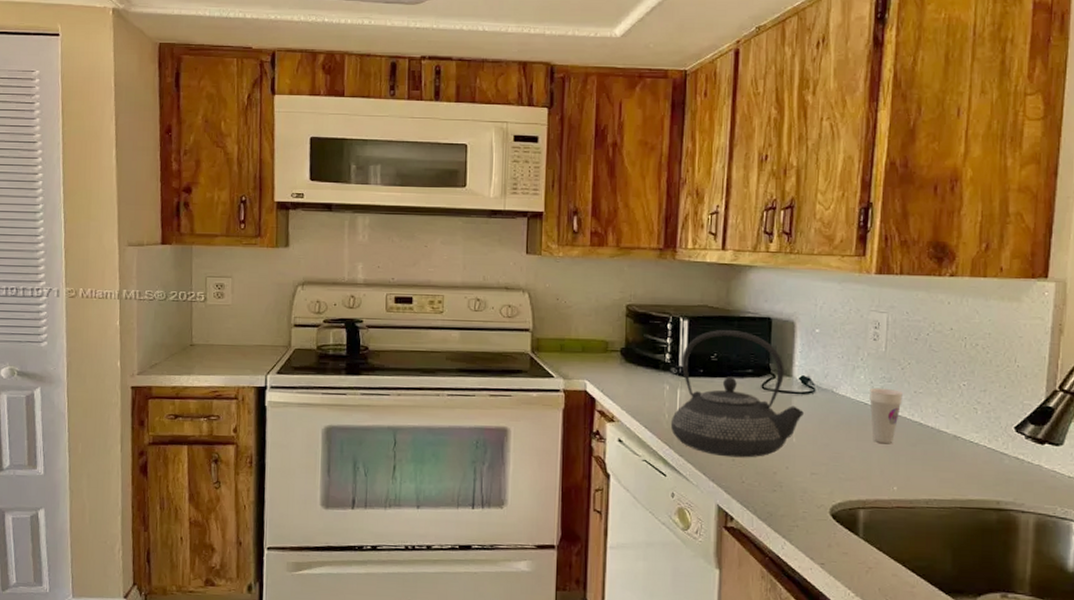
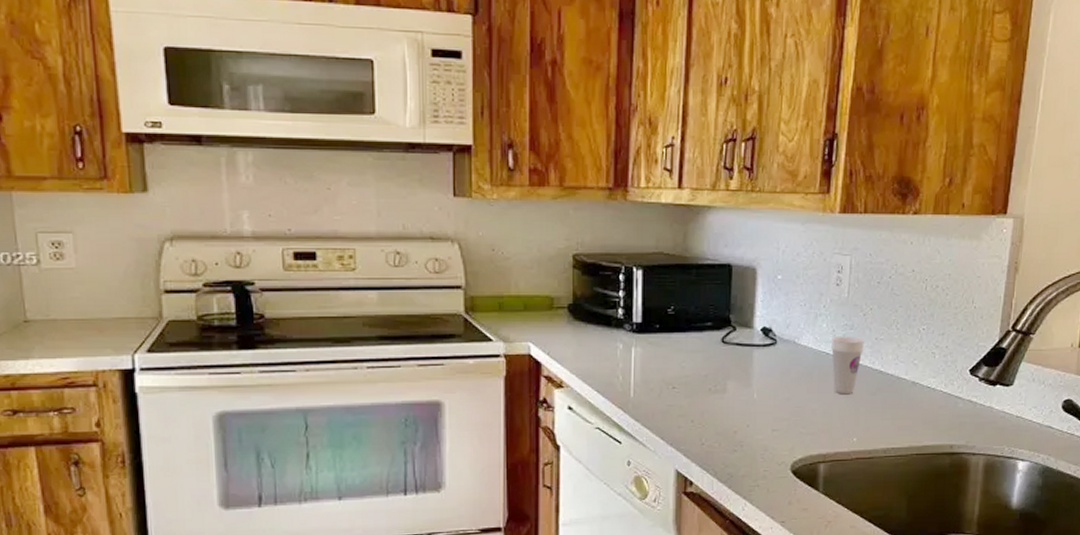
teapot: present [670,329,805,458] -> none [625,278,766,419]

